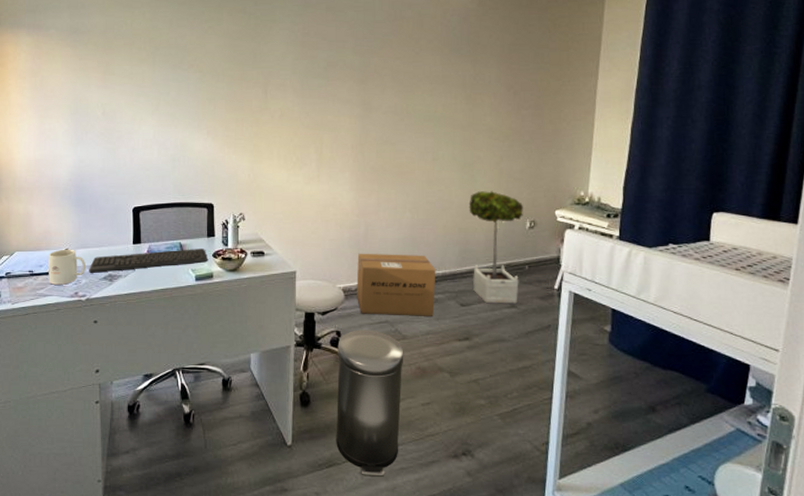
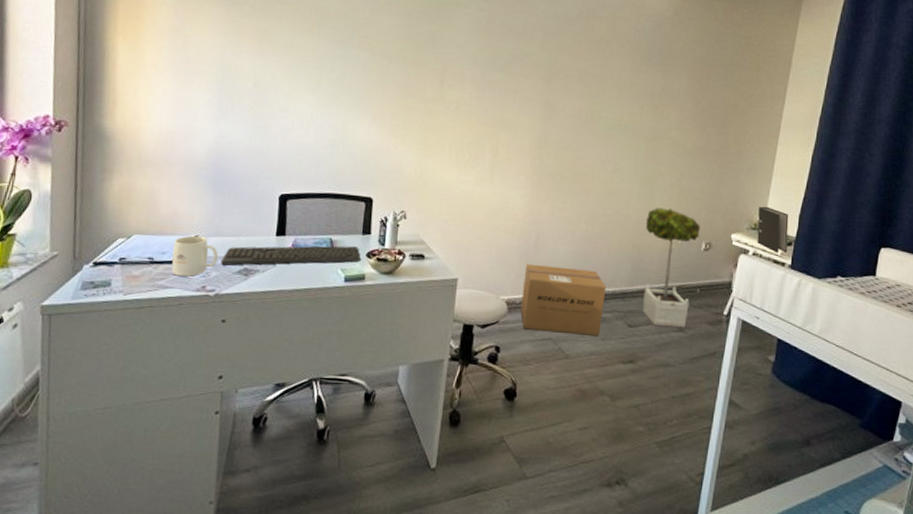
pedal bin: present [336,330,404,477] -> none [484,346,565,505]
binder: none [581,181,614,226] -> present [757,206,789,253]

